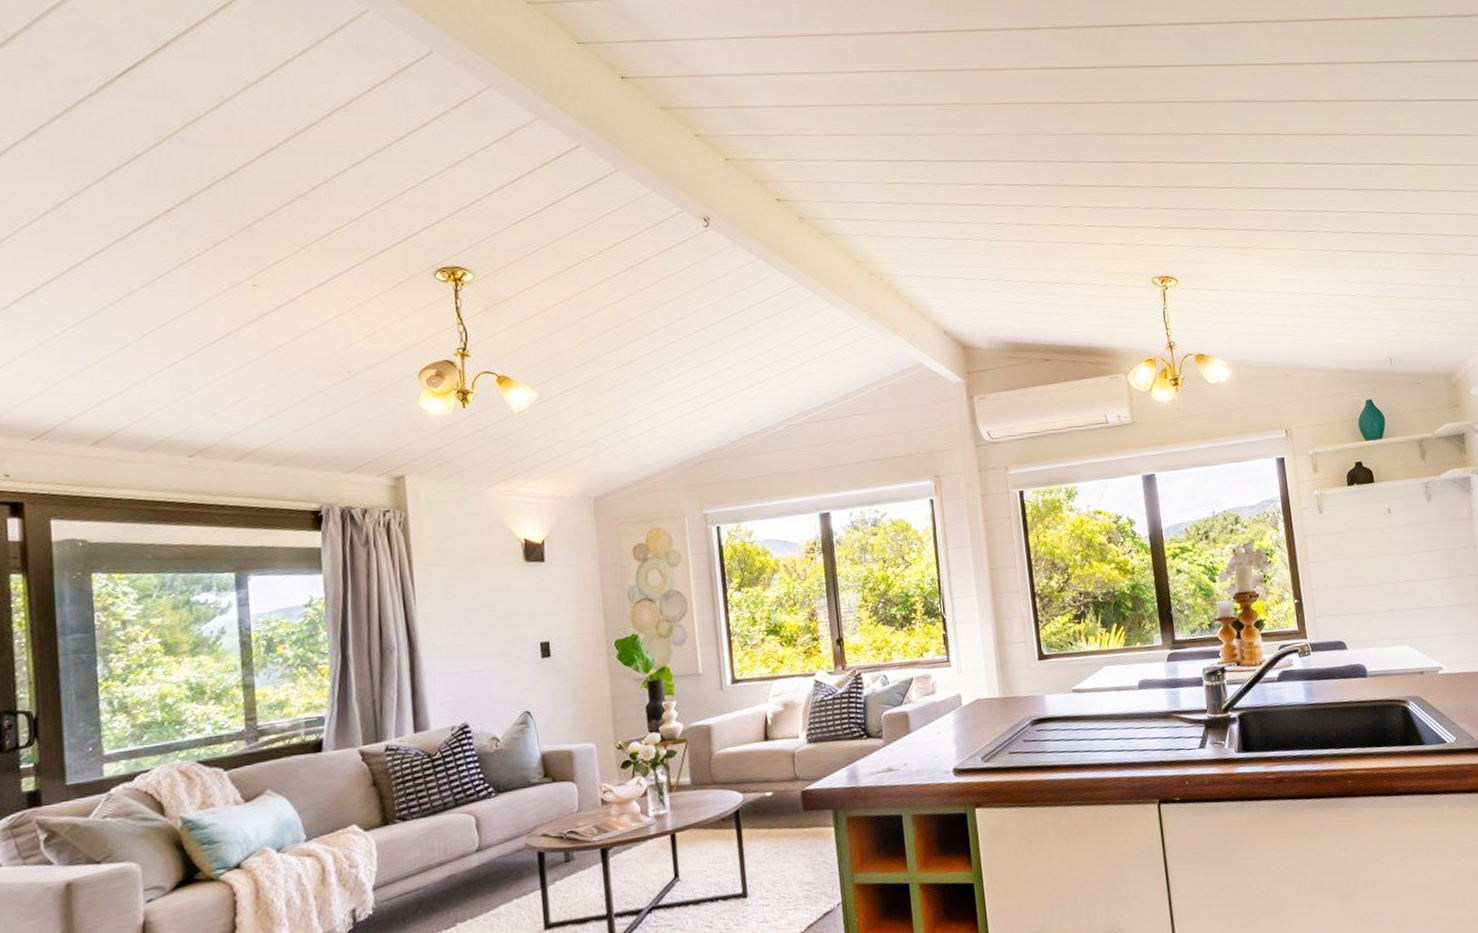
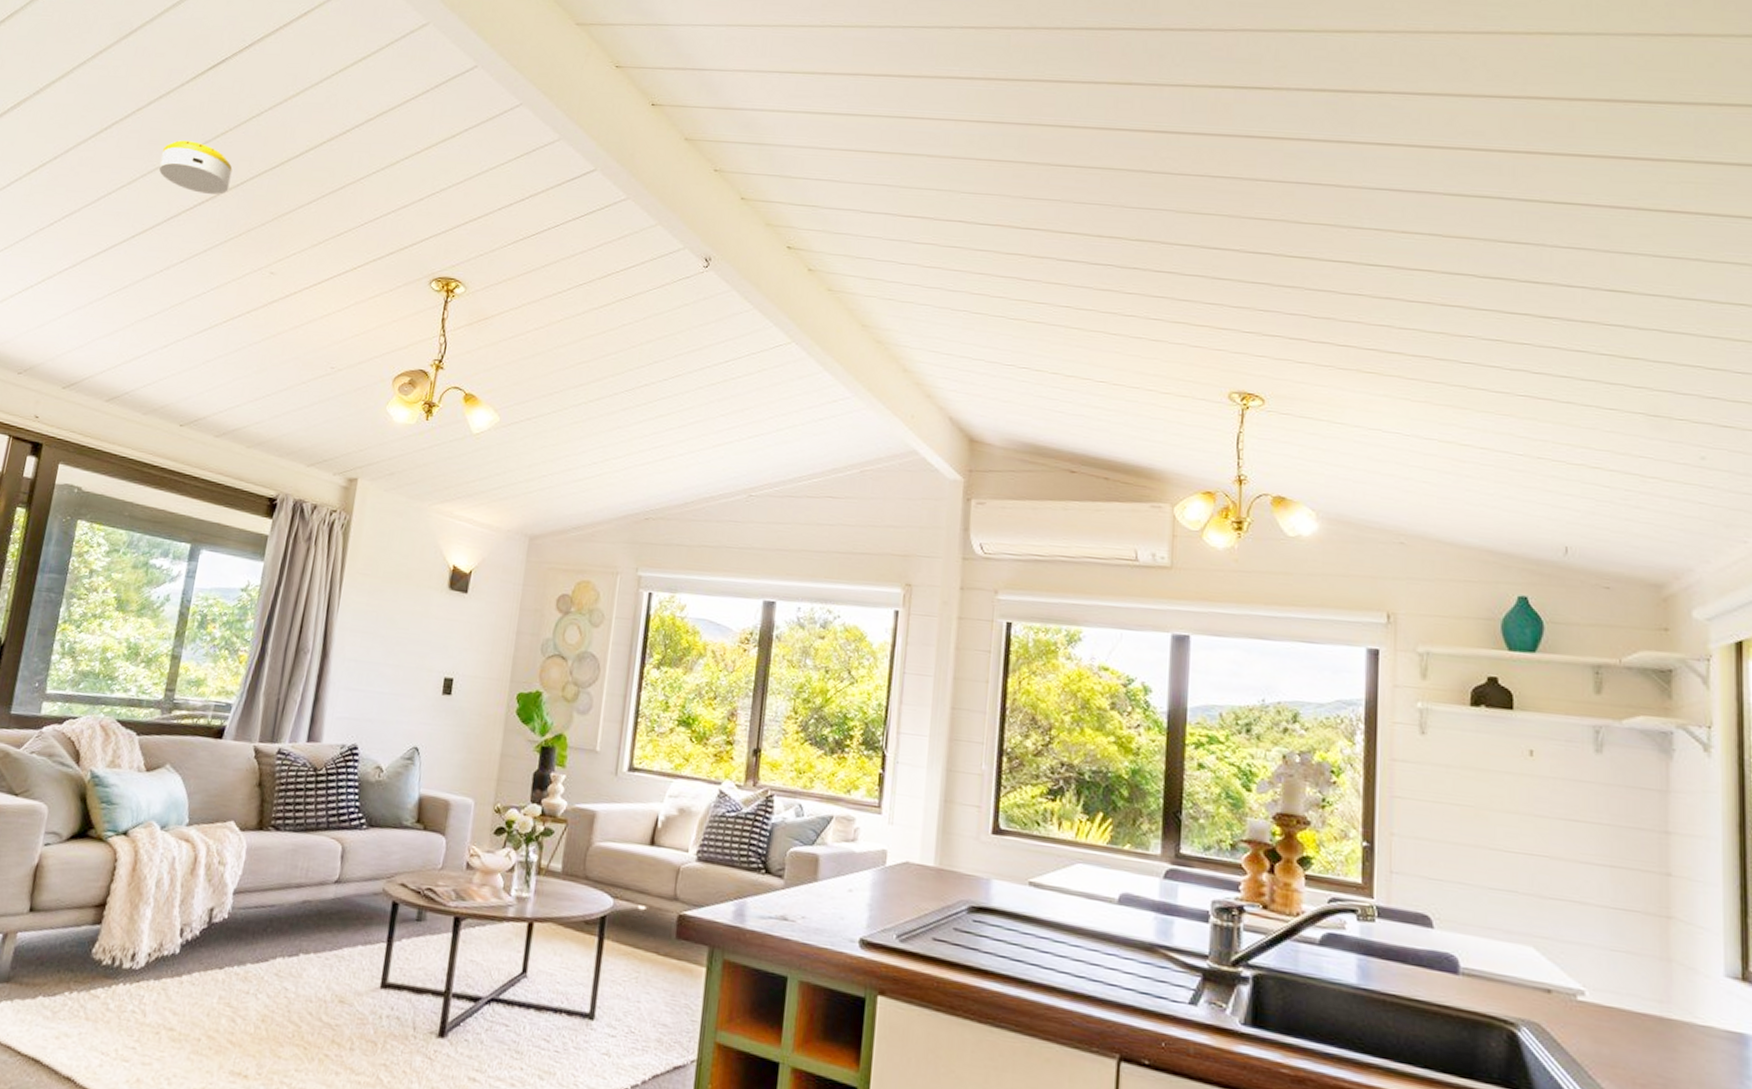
smoke detector: none [85,156,180,211] -> present [158,140,233,195]

